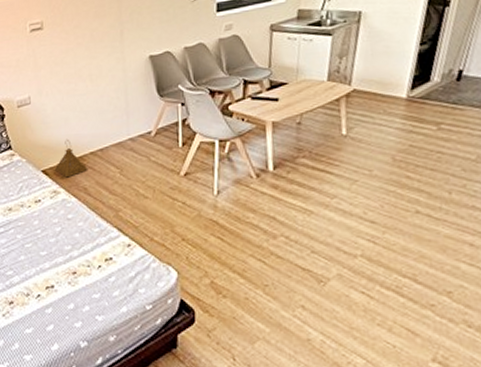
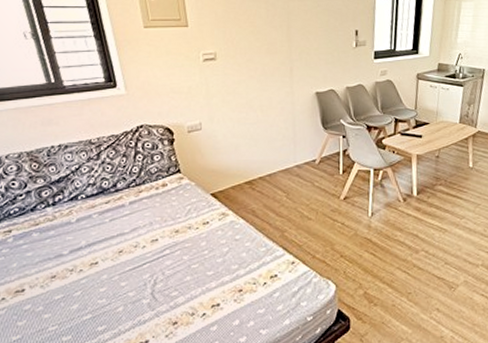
lantern: present [55,139,88,178] -> none [224,164,257,201]

